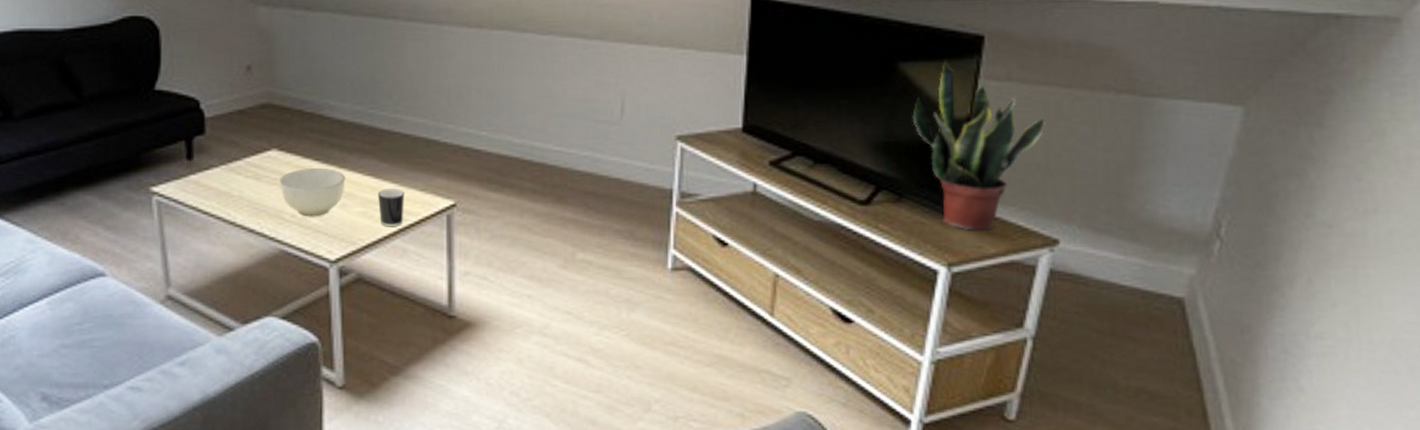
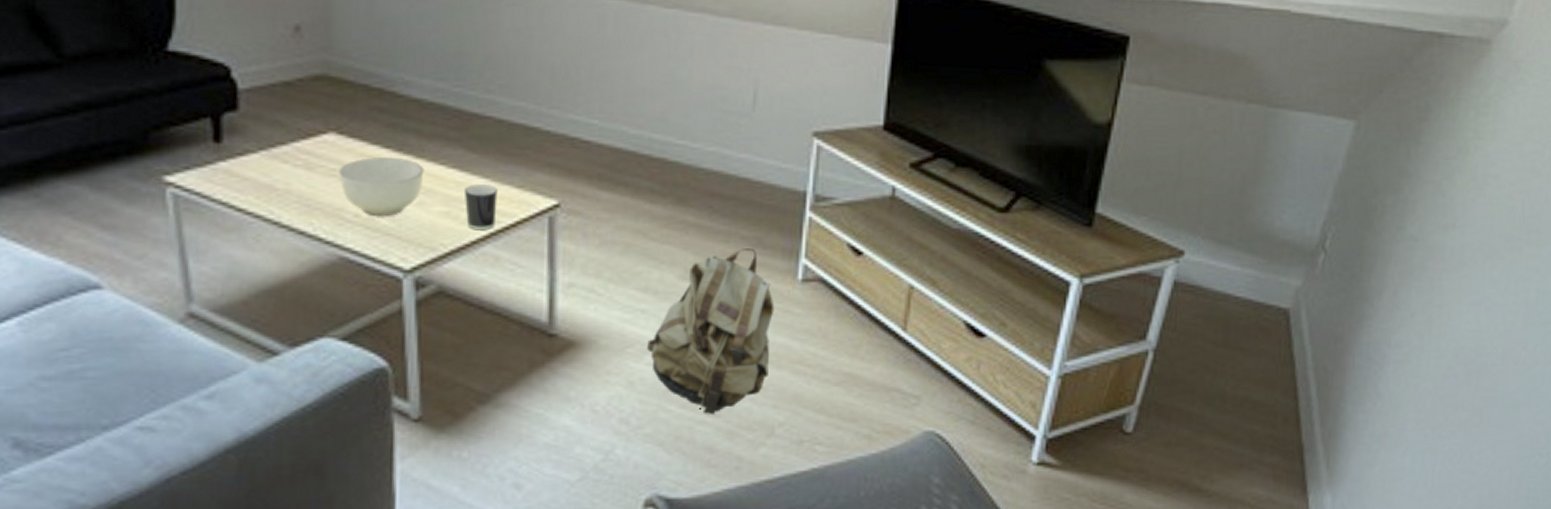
backpack: none [532,239,647,390] -> present [646,247,775,414]
potted plant: present [912,60,1045,231] -> none [1055,60,1180,241]

